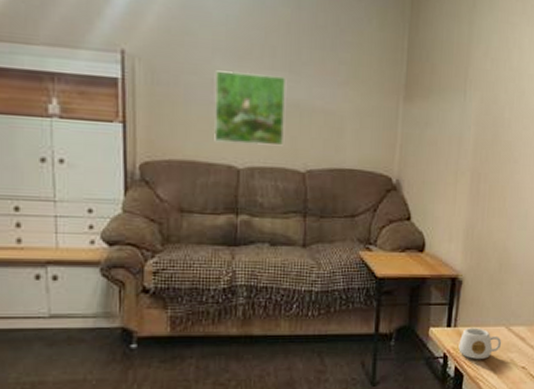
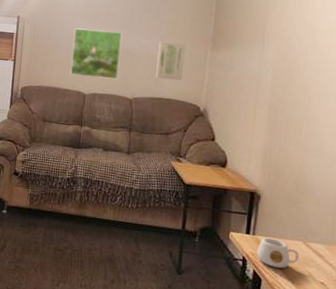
wall art: none [335,90,372,144] -> present [156,41,186,81]

